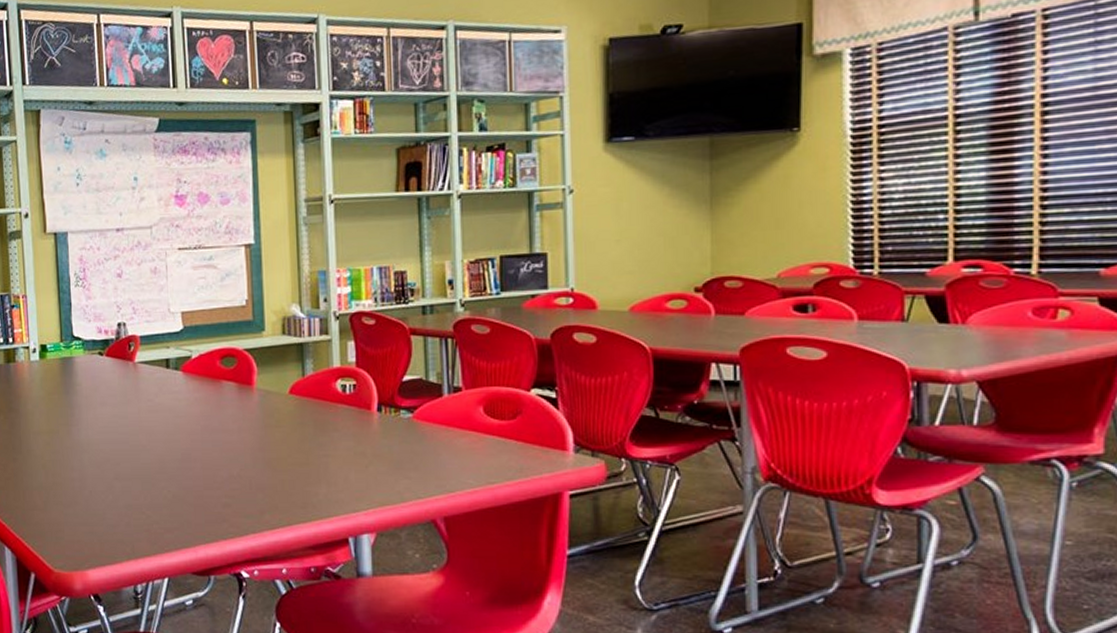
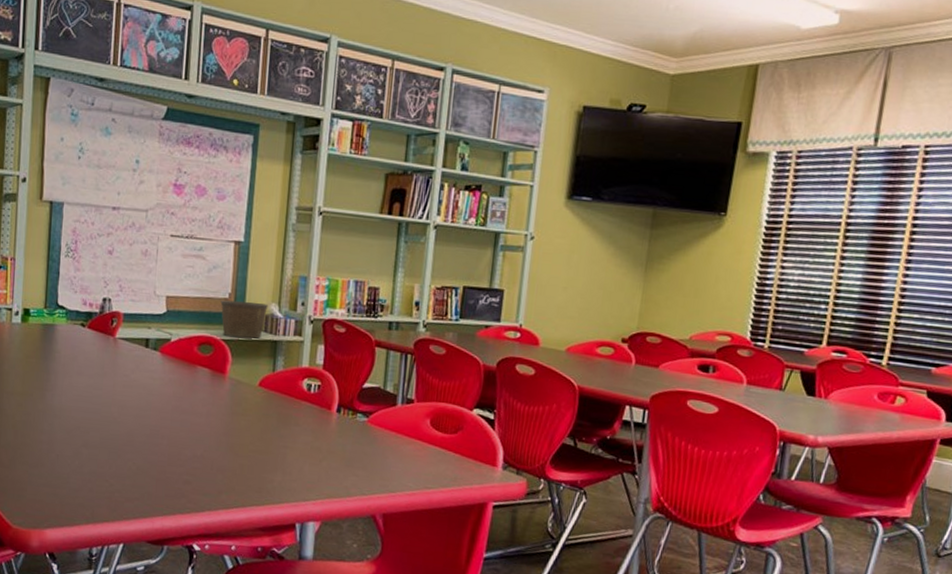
basket: none [238,306,289,346] -> present [220,300,269,339]

